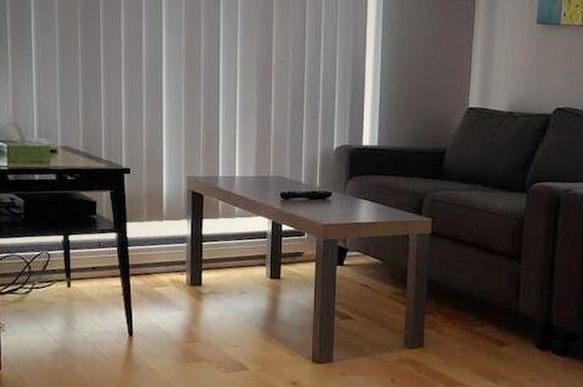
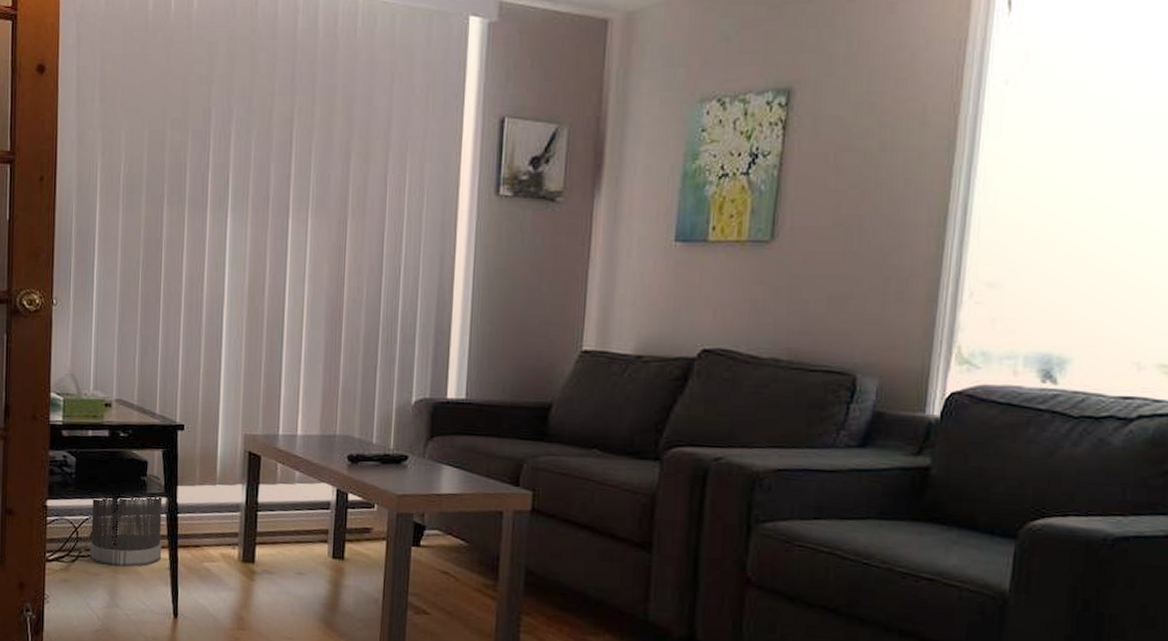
wastebasket: none [43,212,115,296] -> present [89,473,165,568]

